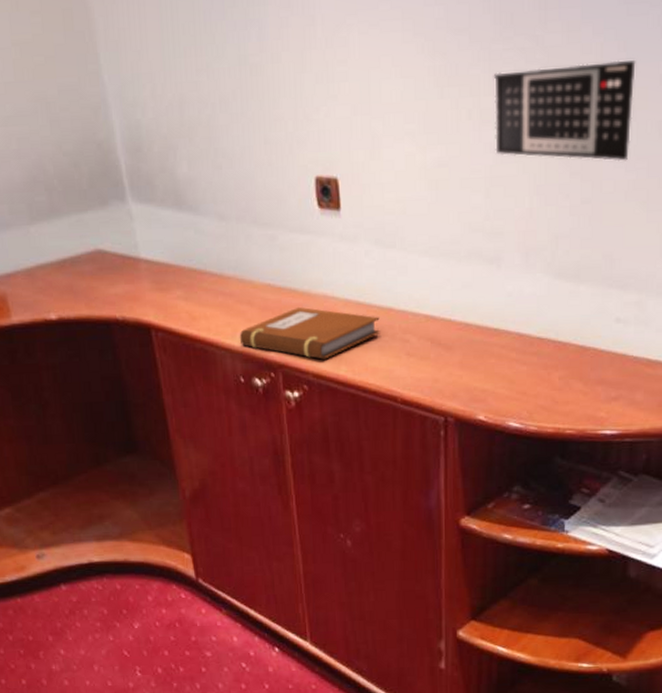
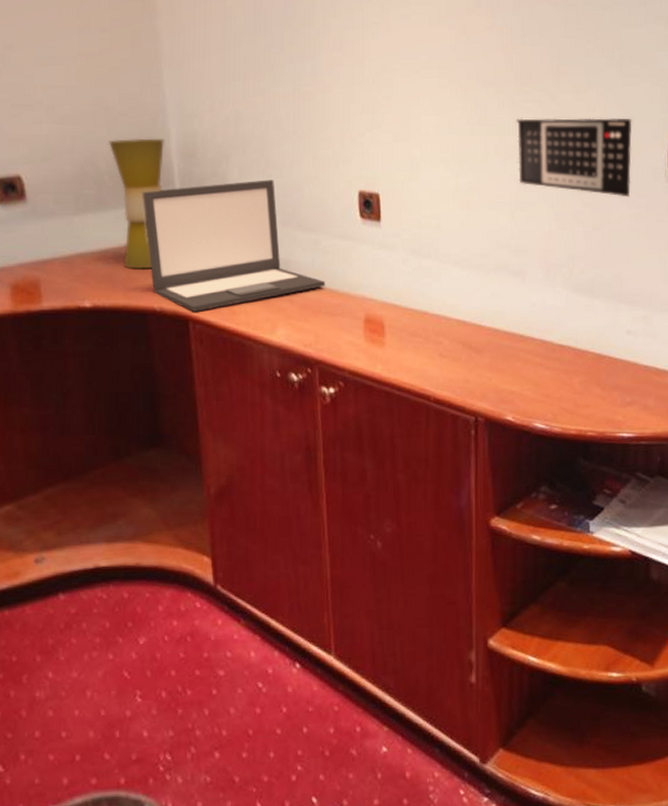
table lamp: none [54,133,111,278] -> present [109,138,164,269]
laptop: none [92,171,285,319] -> present [142,180,326,312]
notebook: present [239,306,380,360] -> none [278,306,415,358]

